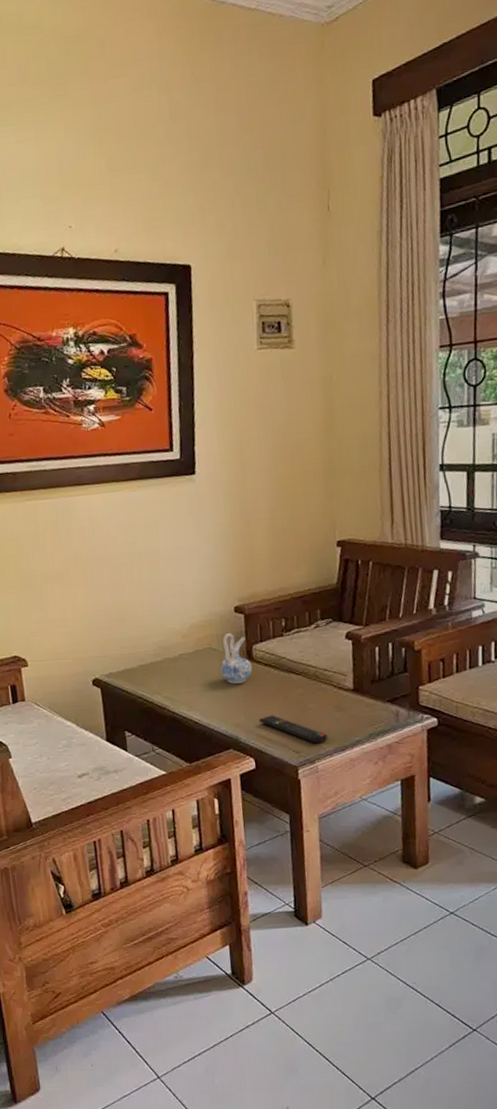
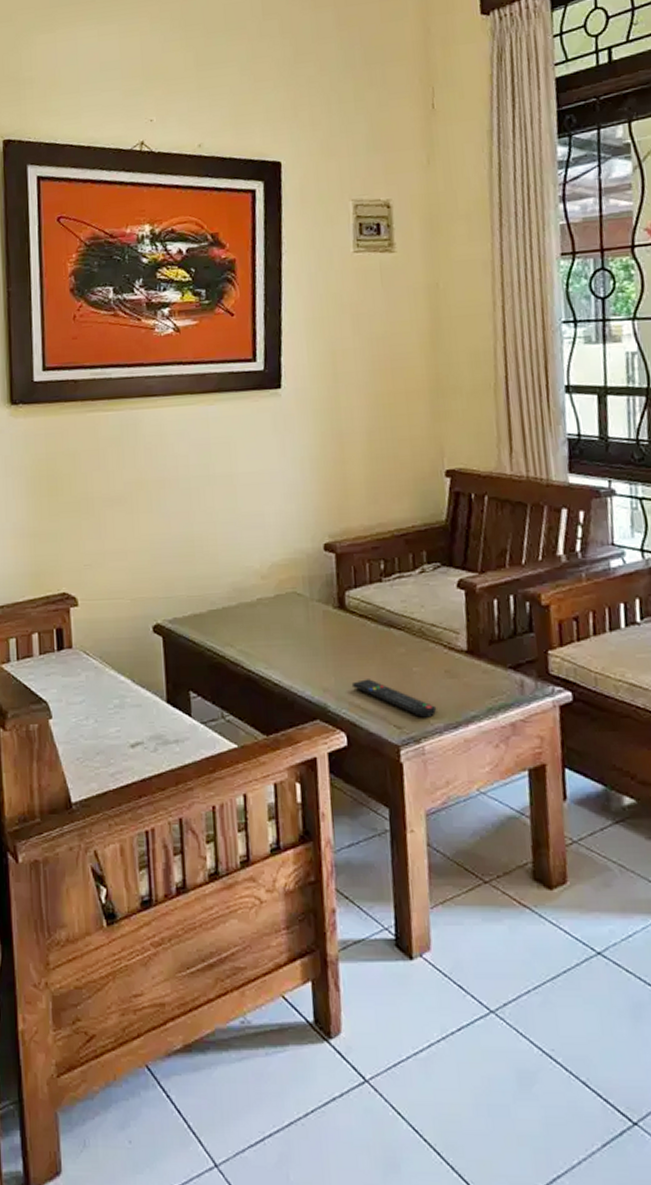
ceramic pitcher: present [219,633,252,684] -> none [305,575,345,638]

